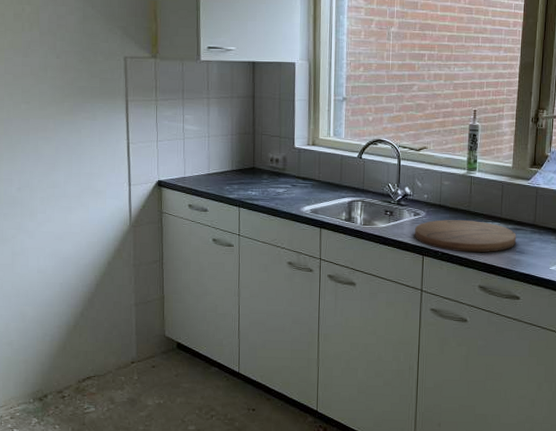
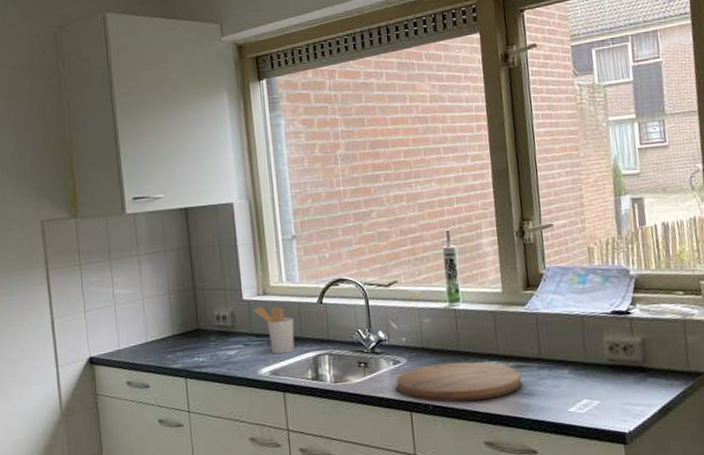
utensil holder: none [303,155,336,197] -> present [253,306,295,354]

